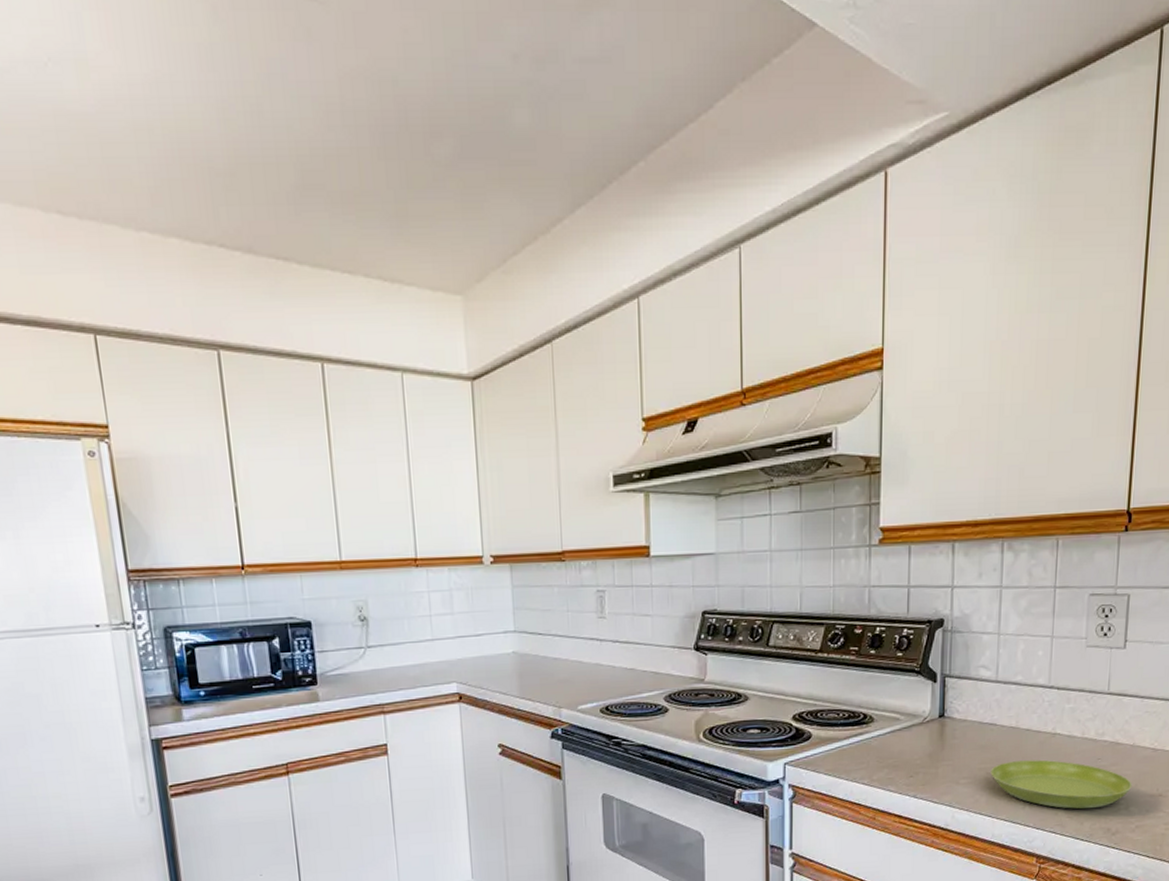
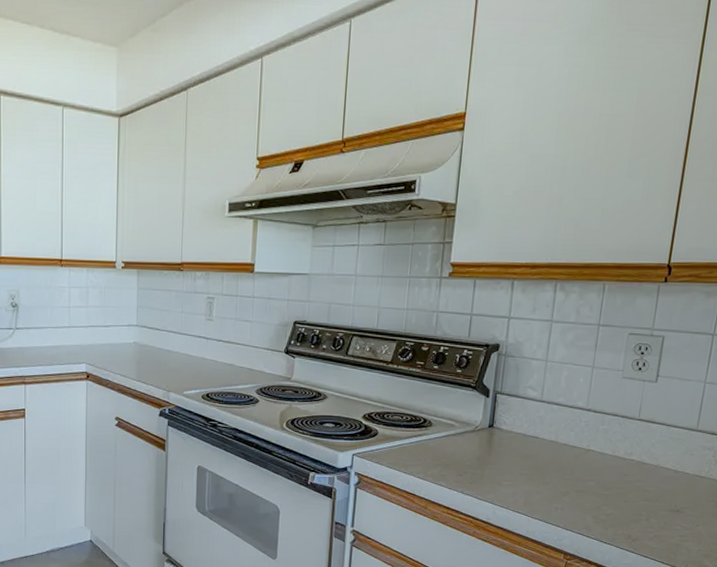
saucer: present [990,759,1133,810] -> none [529,470,654,517]

